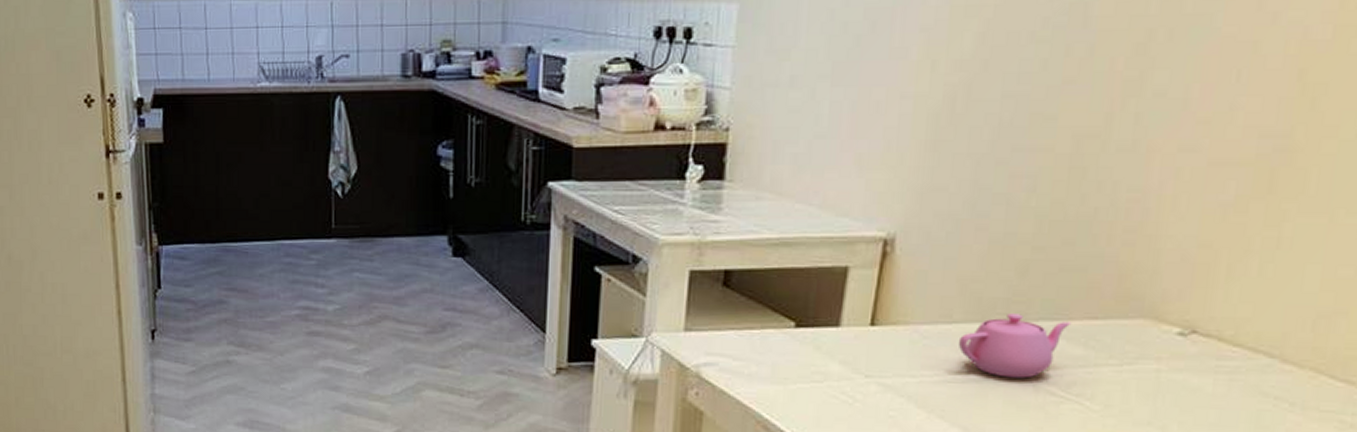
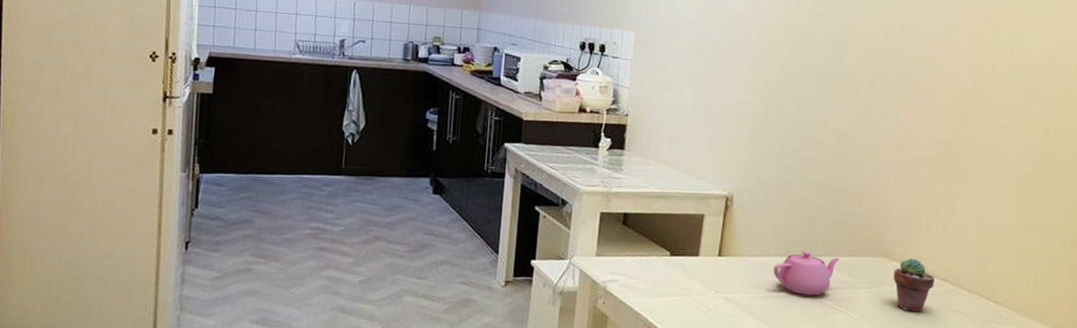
potted succulent: none [1162,317,1237,399] -> present [893,257,935,312]

